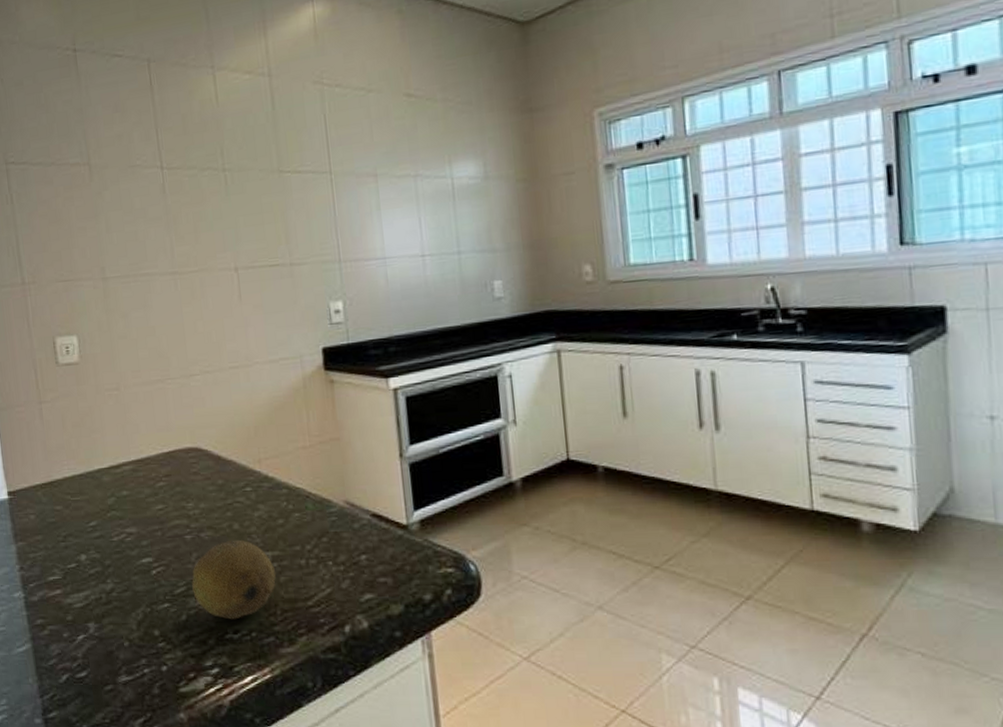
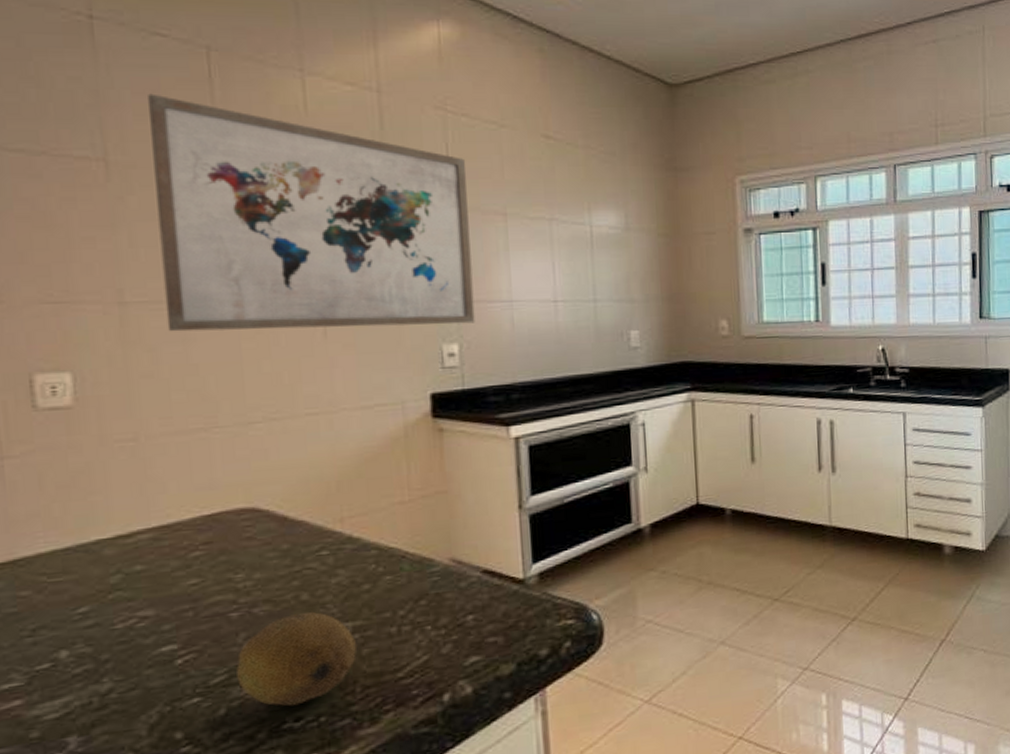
wall art: none [112,105,356,301] -> present [148,93,475,332]

